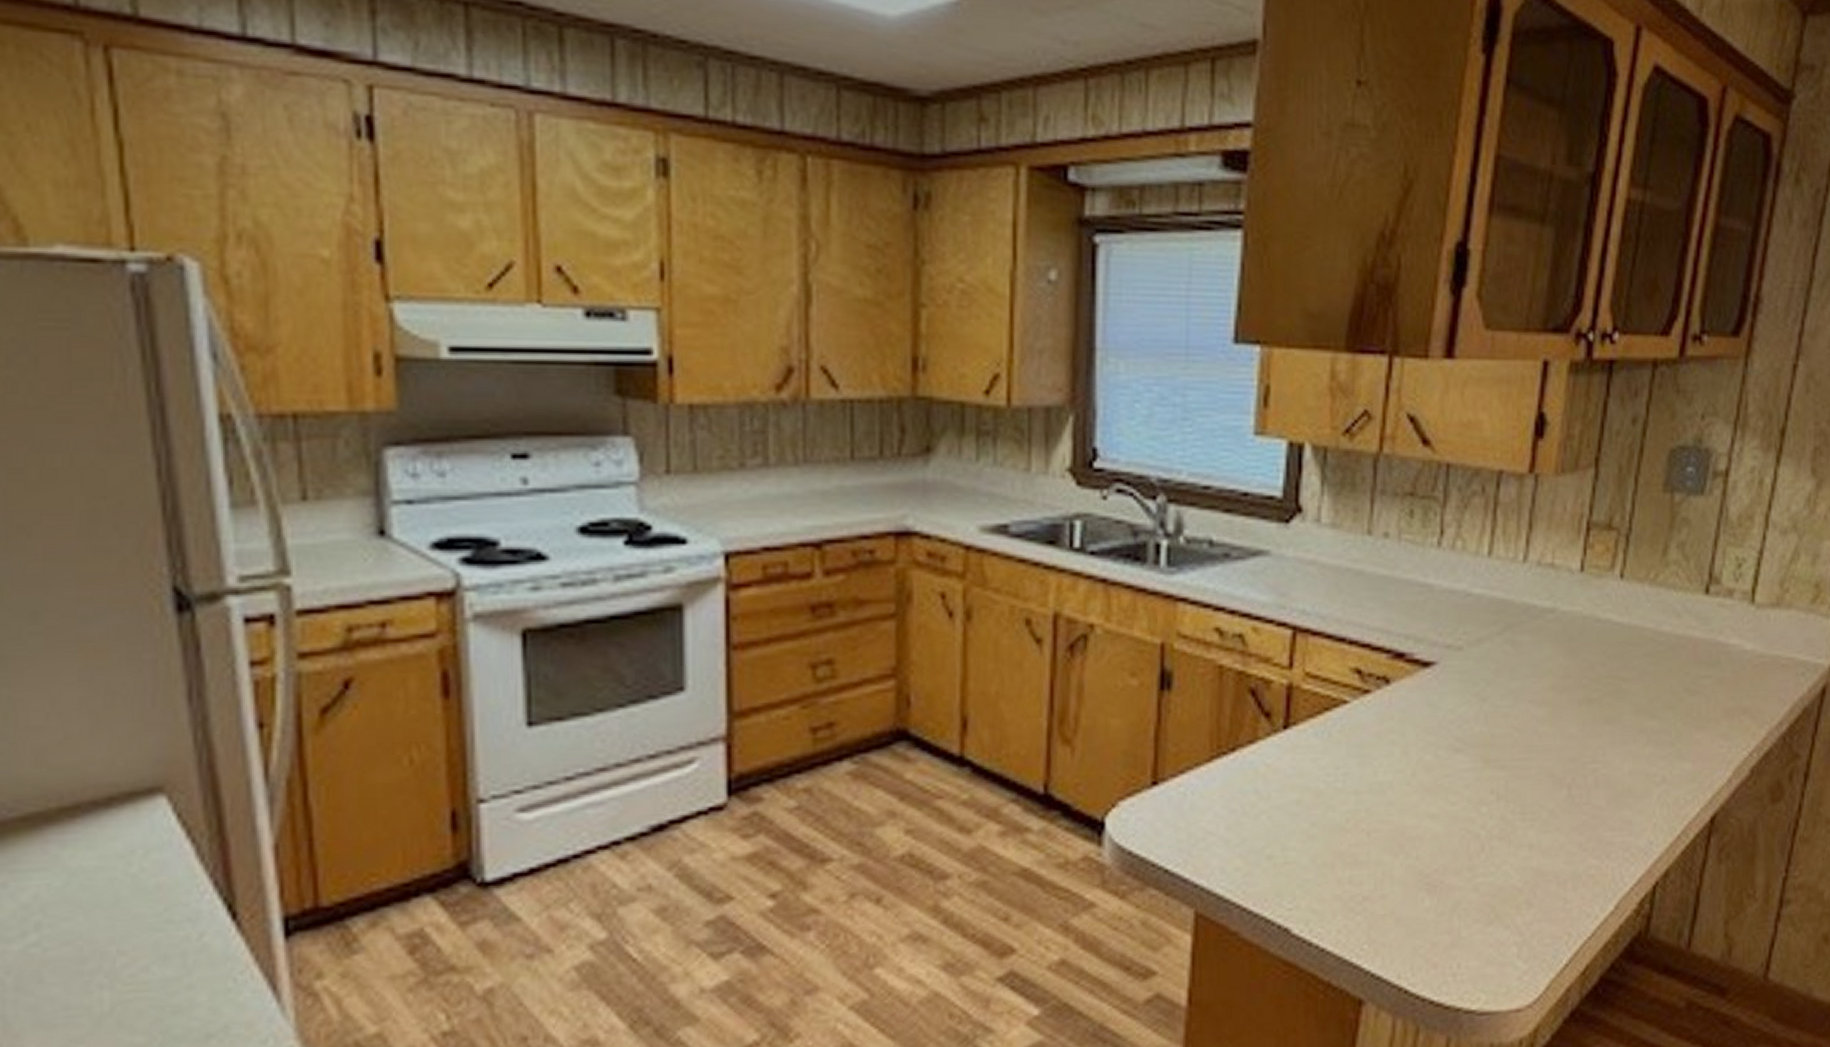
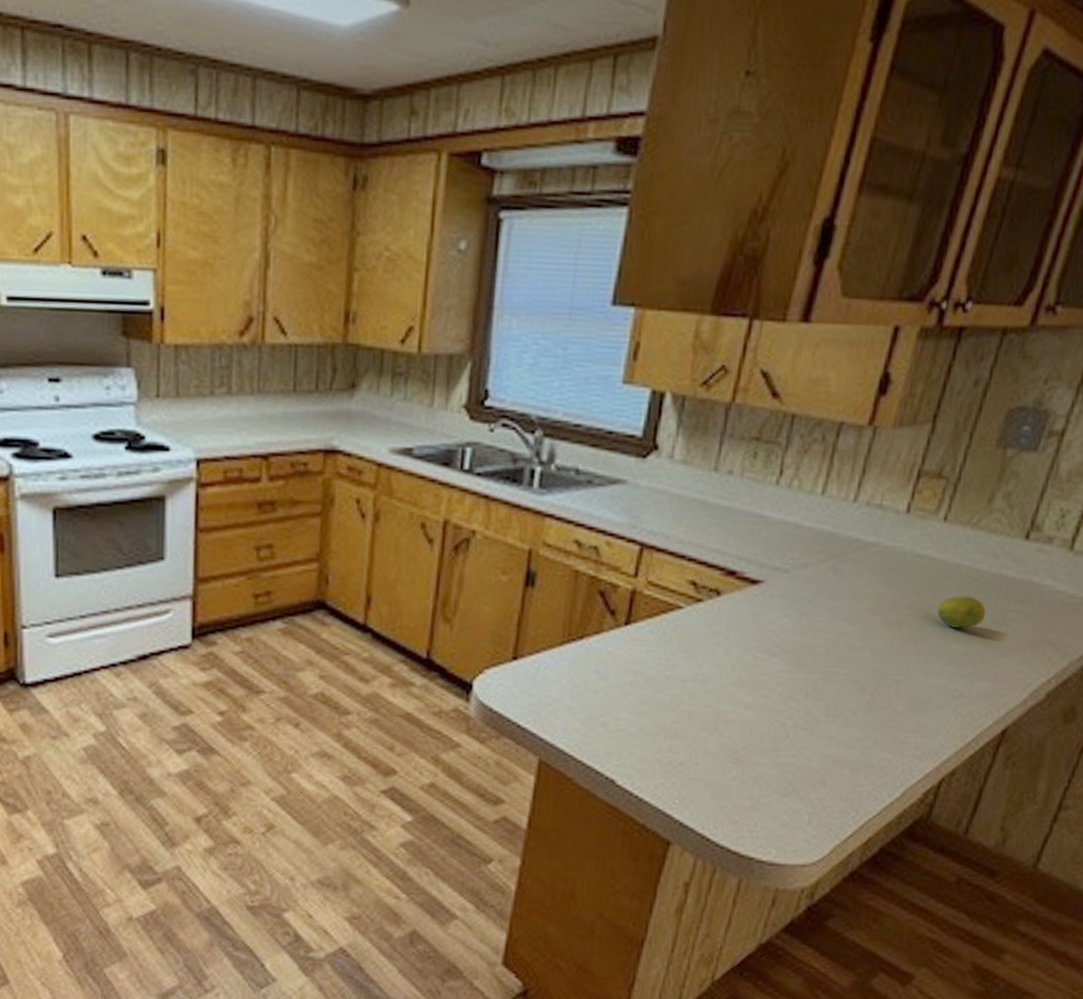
fruit: none [1627,662,1676,701] -> present [937,595,986,628]

